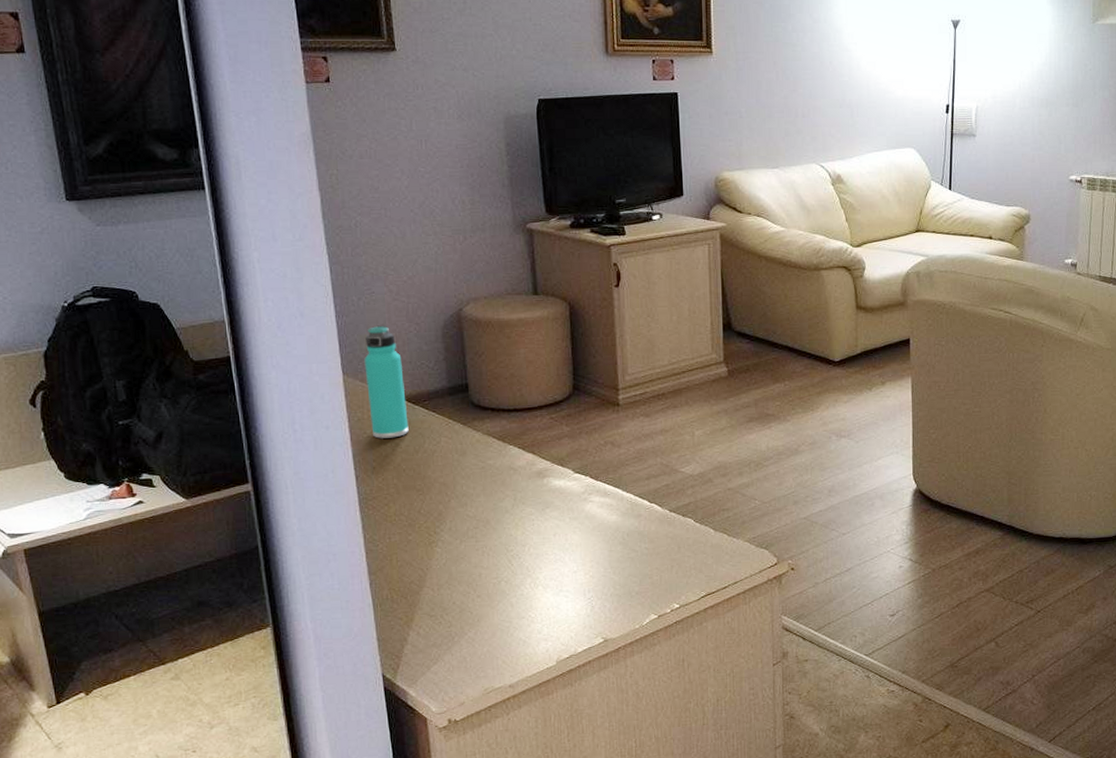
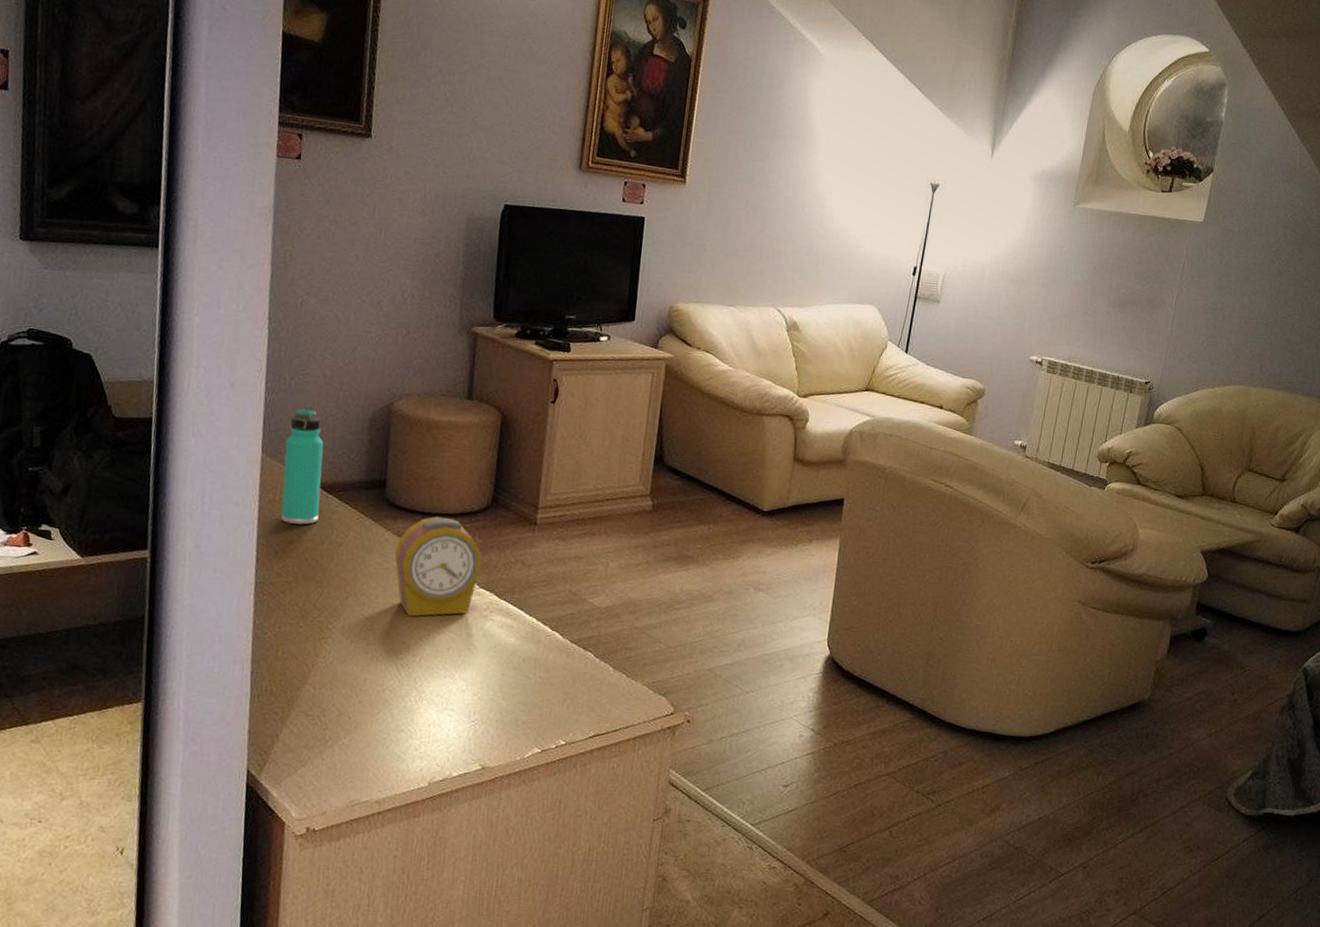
alarm clock: none [488,411,573,510] -> present [395,516,482,617]

